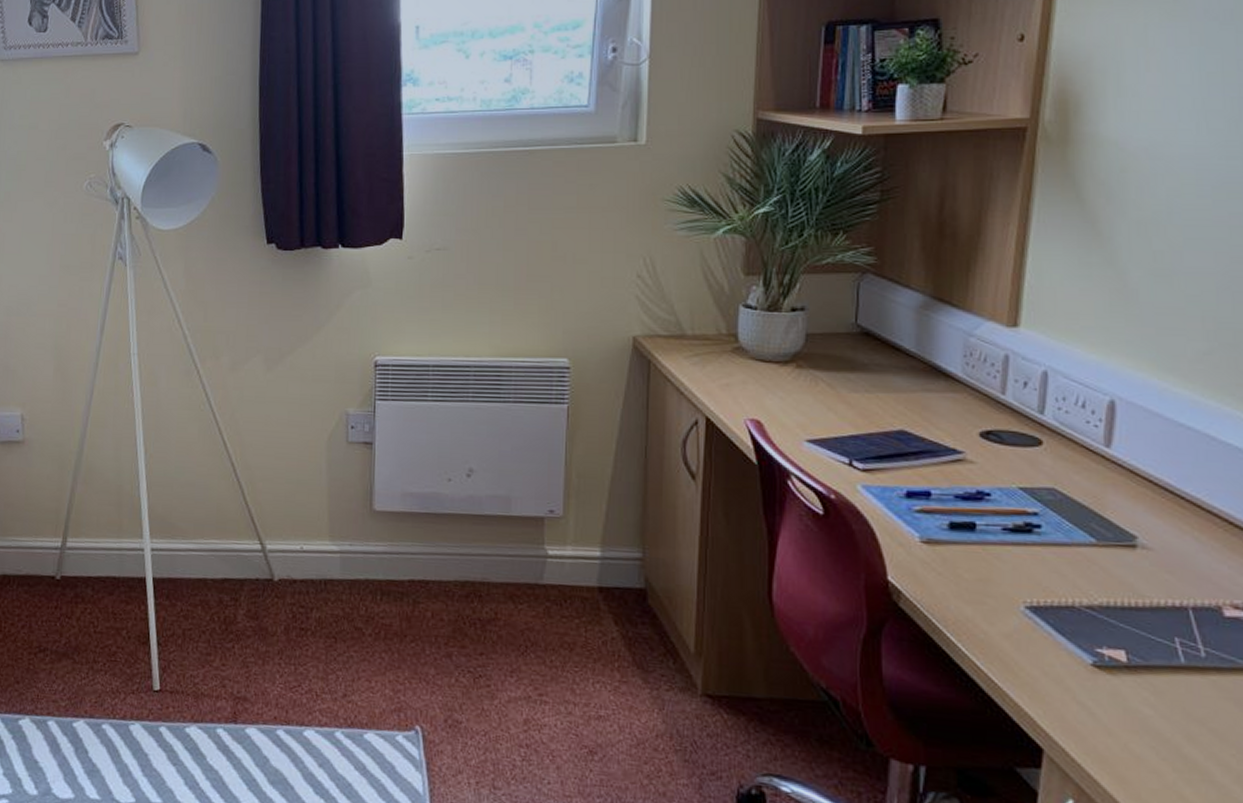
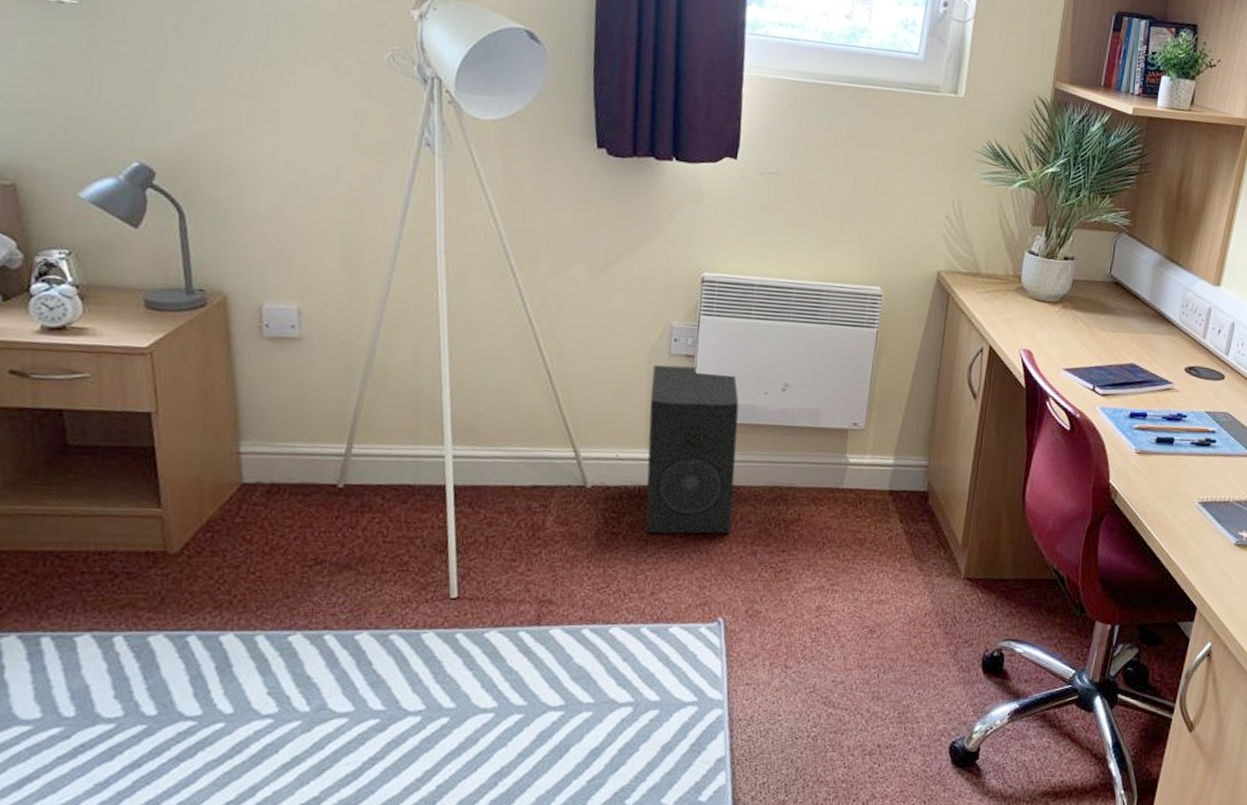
speaker: none [330,453,423,633] -> present [644,365,739,534]

